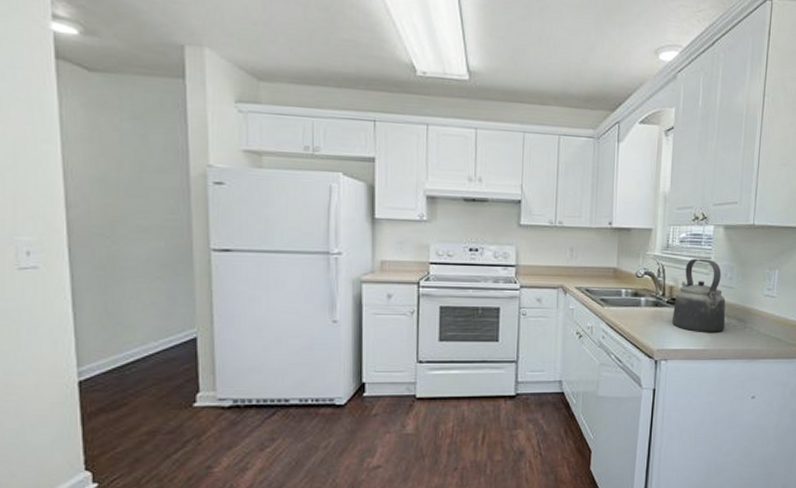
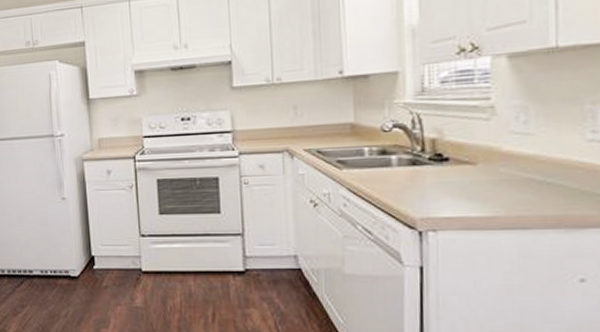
kettle: present [671,258,726,332] -> none [438,100,523,195]

